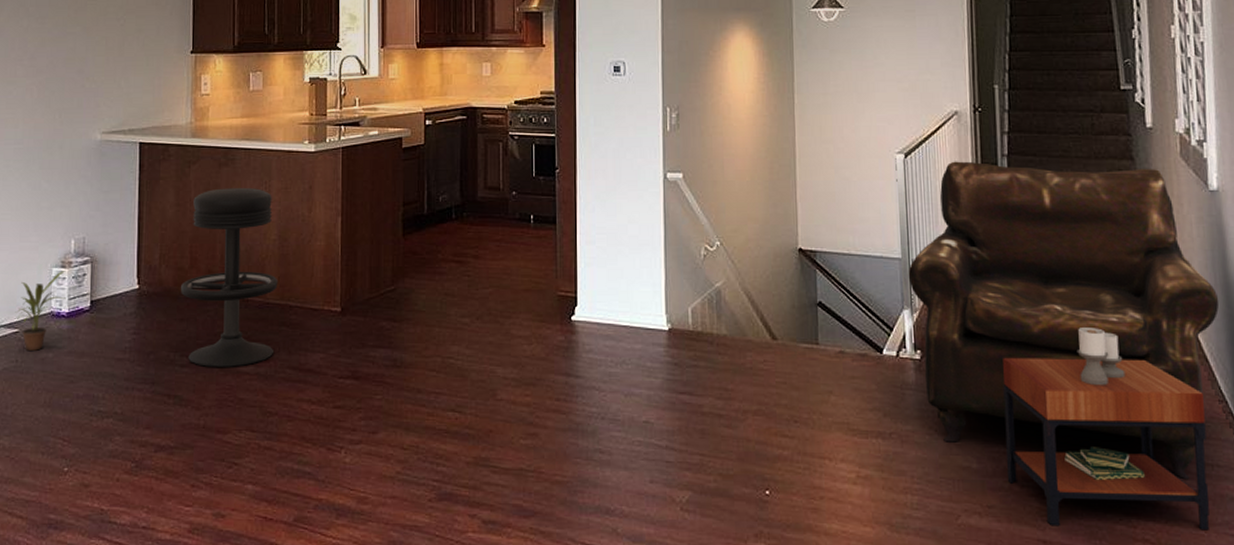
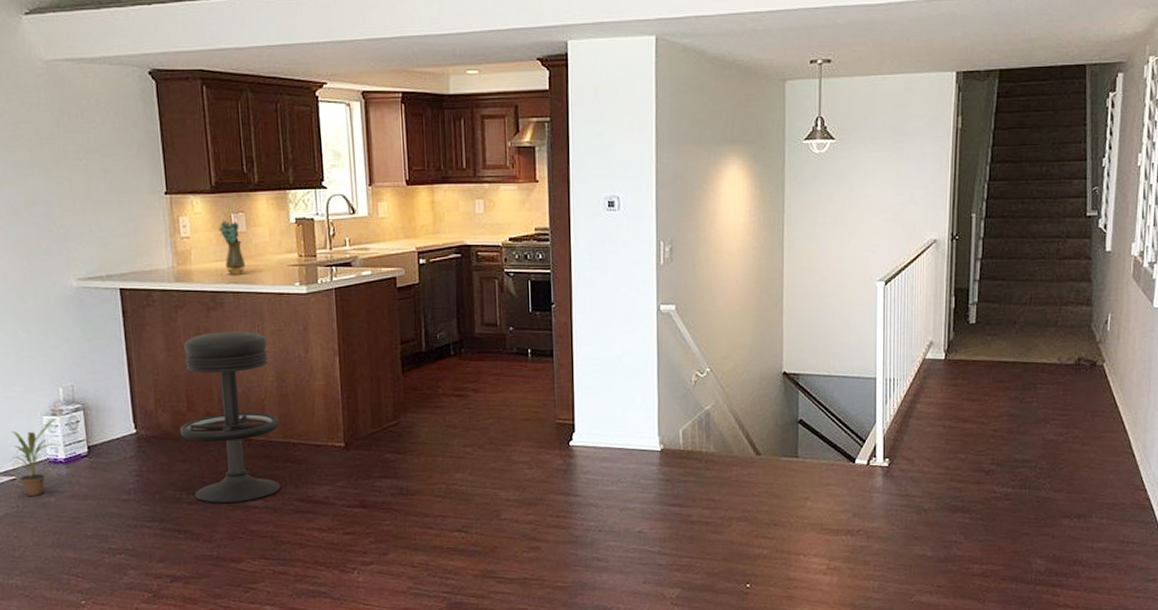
vase: none [237,77,259,133] -> present [219,219,246,276]
leather: present [908,161,1220,479] -> none [881,287,1151,555]
side table: present [1003,328,1210,531] -> none [956,433,1127,599]

